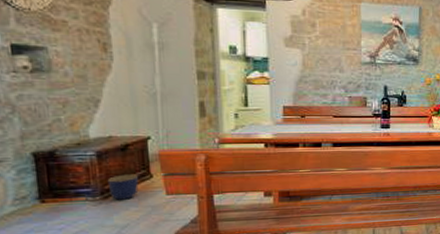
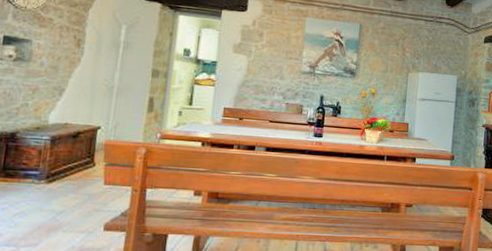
planter: present [107,174,139,200] -> none [54,160,82,186]

